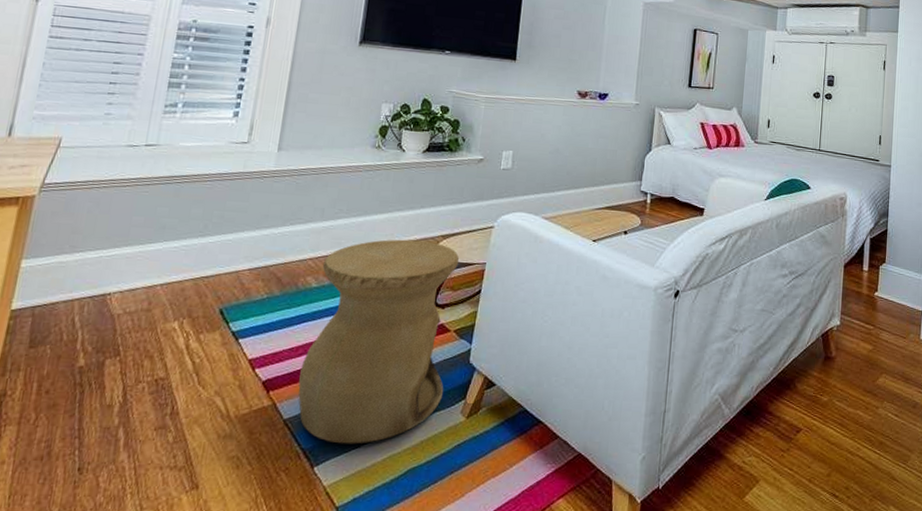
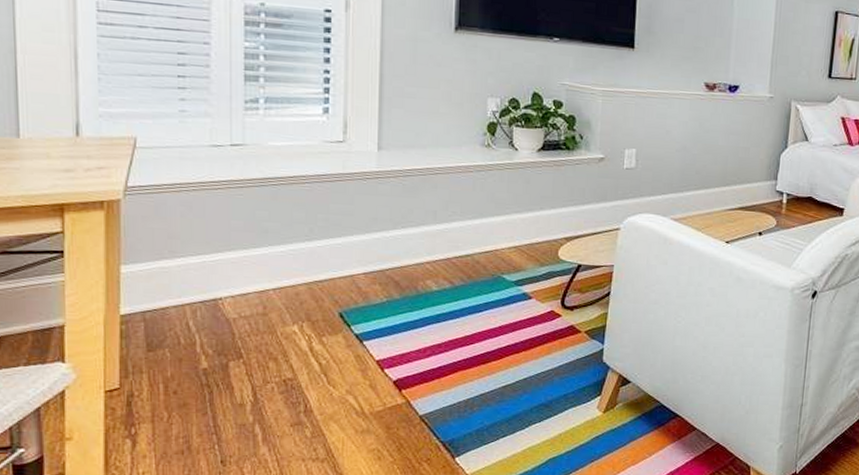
side table: present [298,239,459,444] -> none [430,242,585,437]

